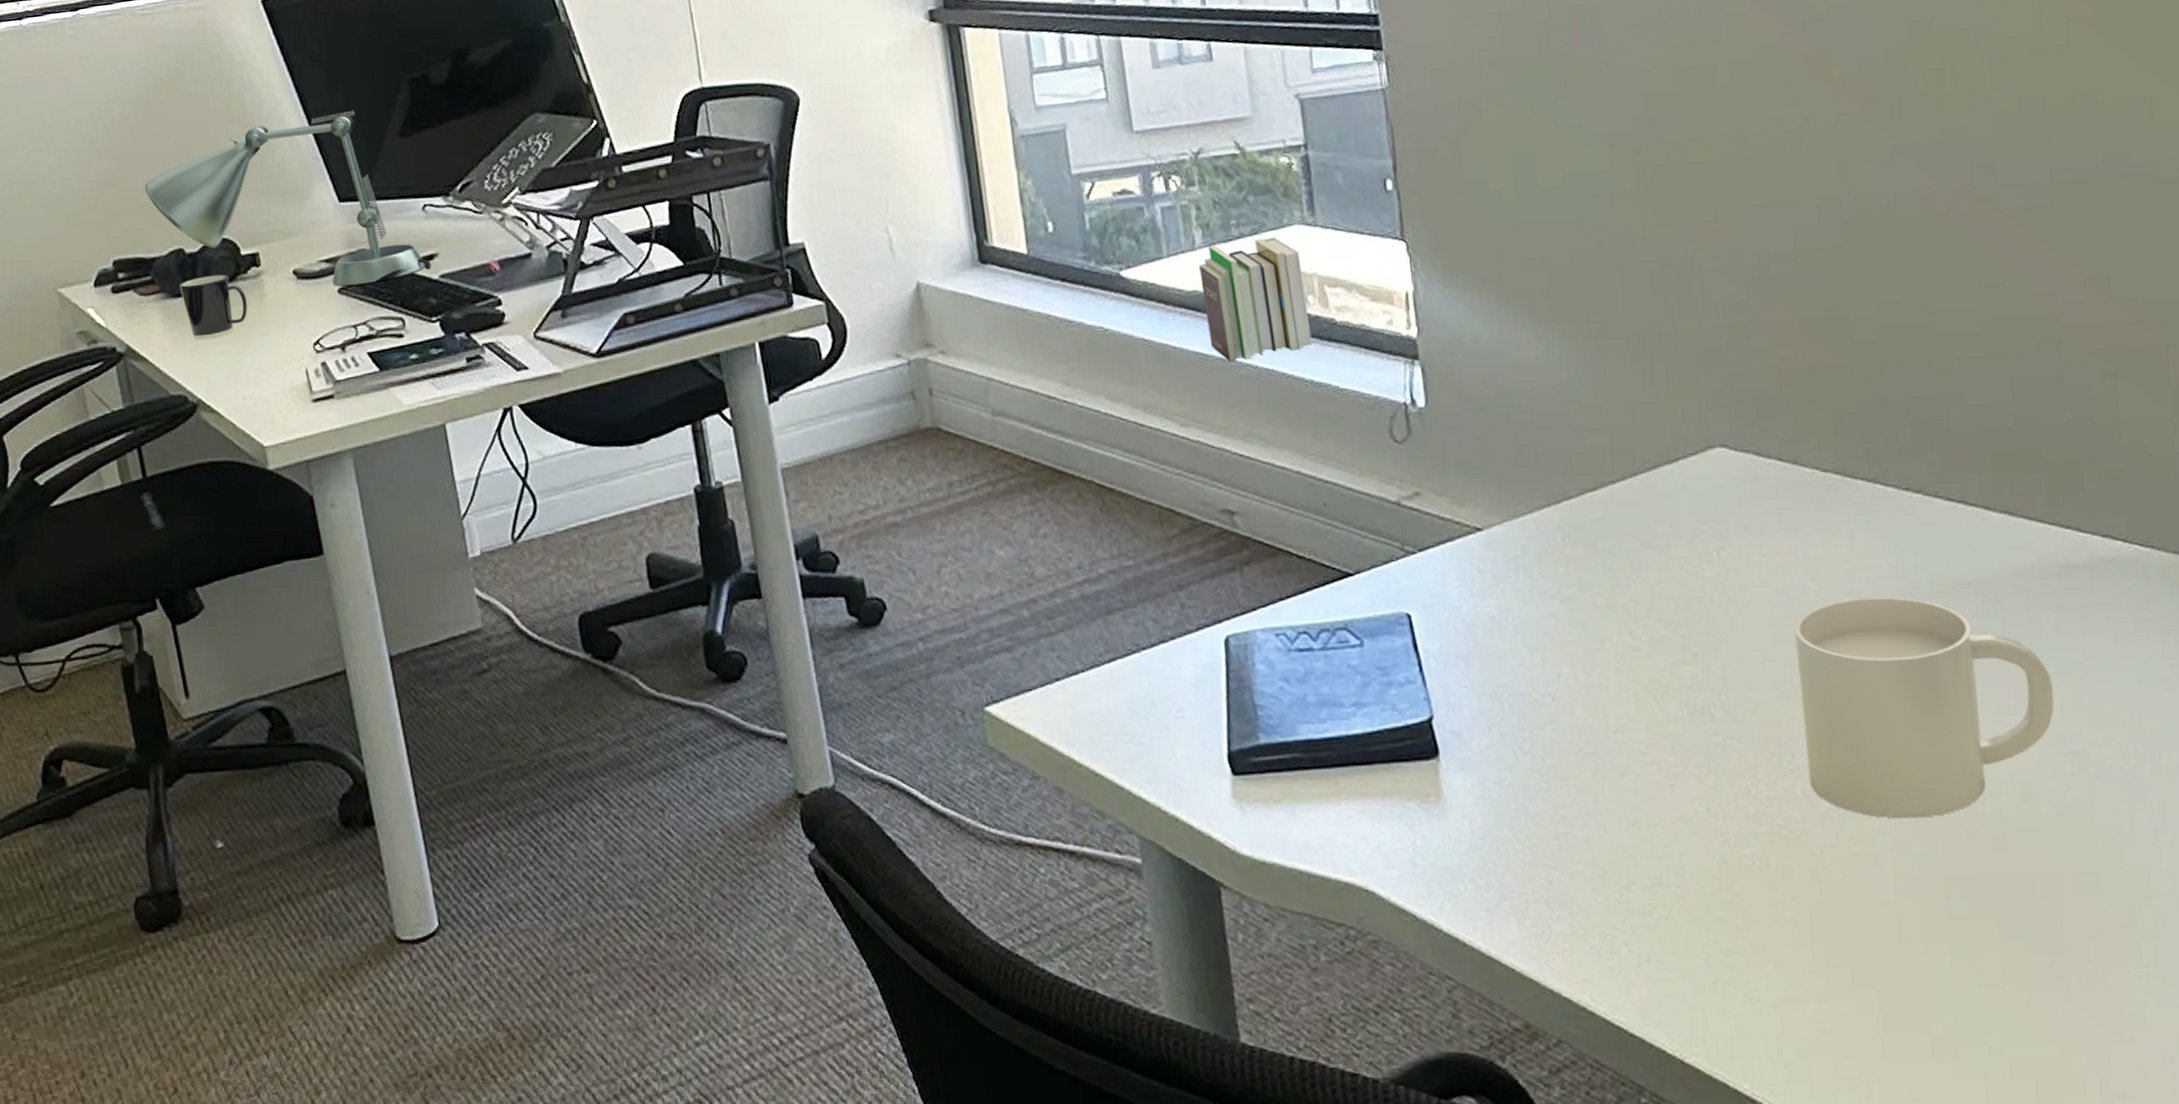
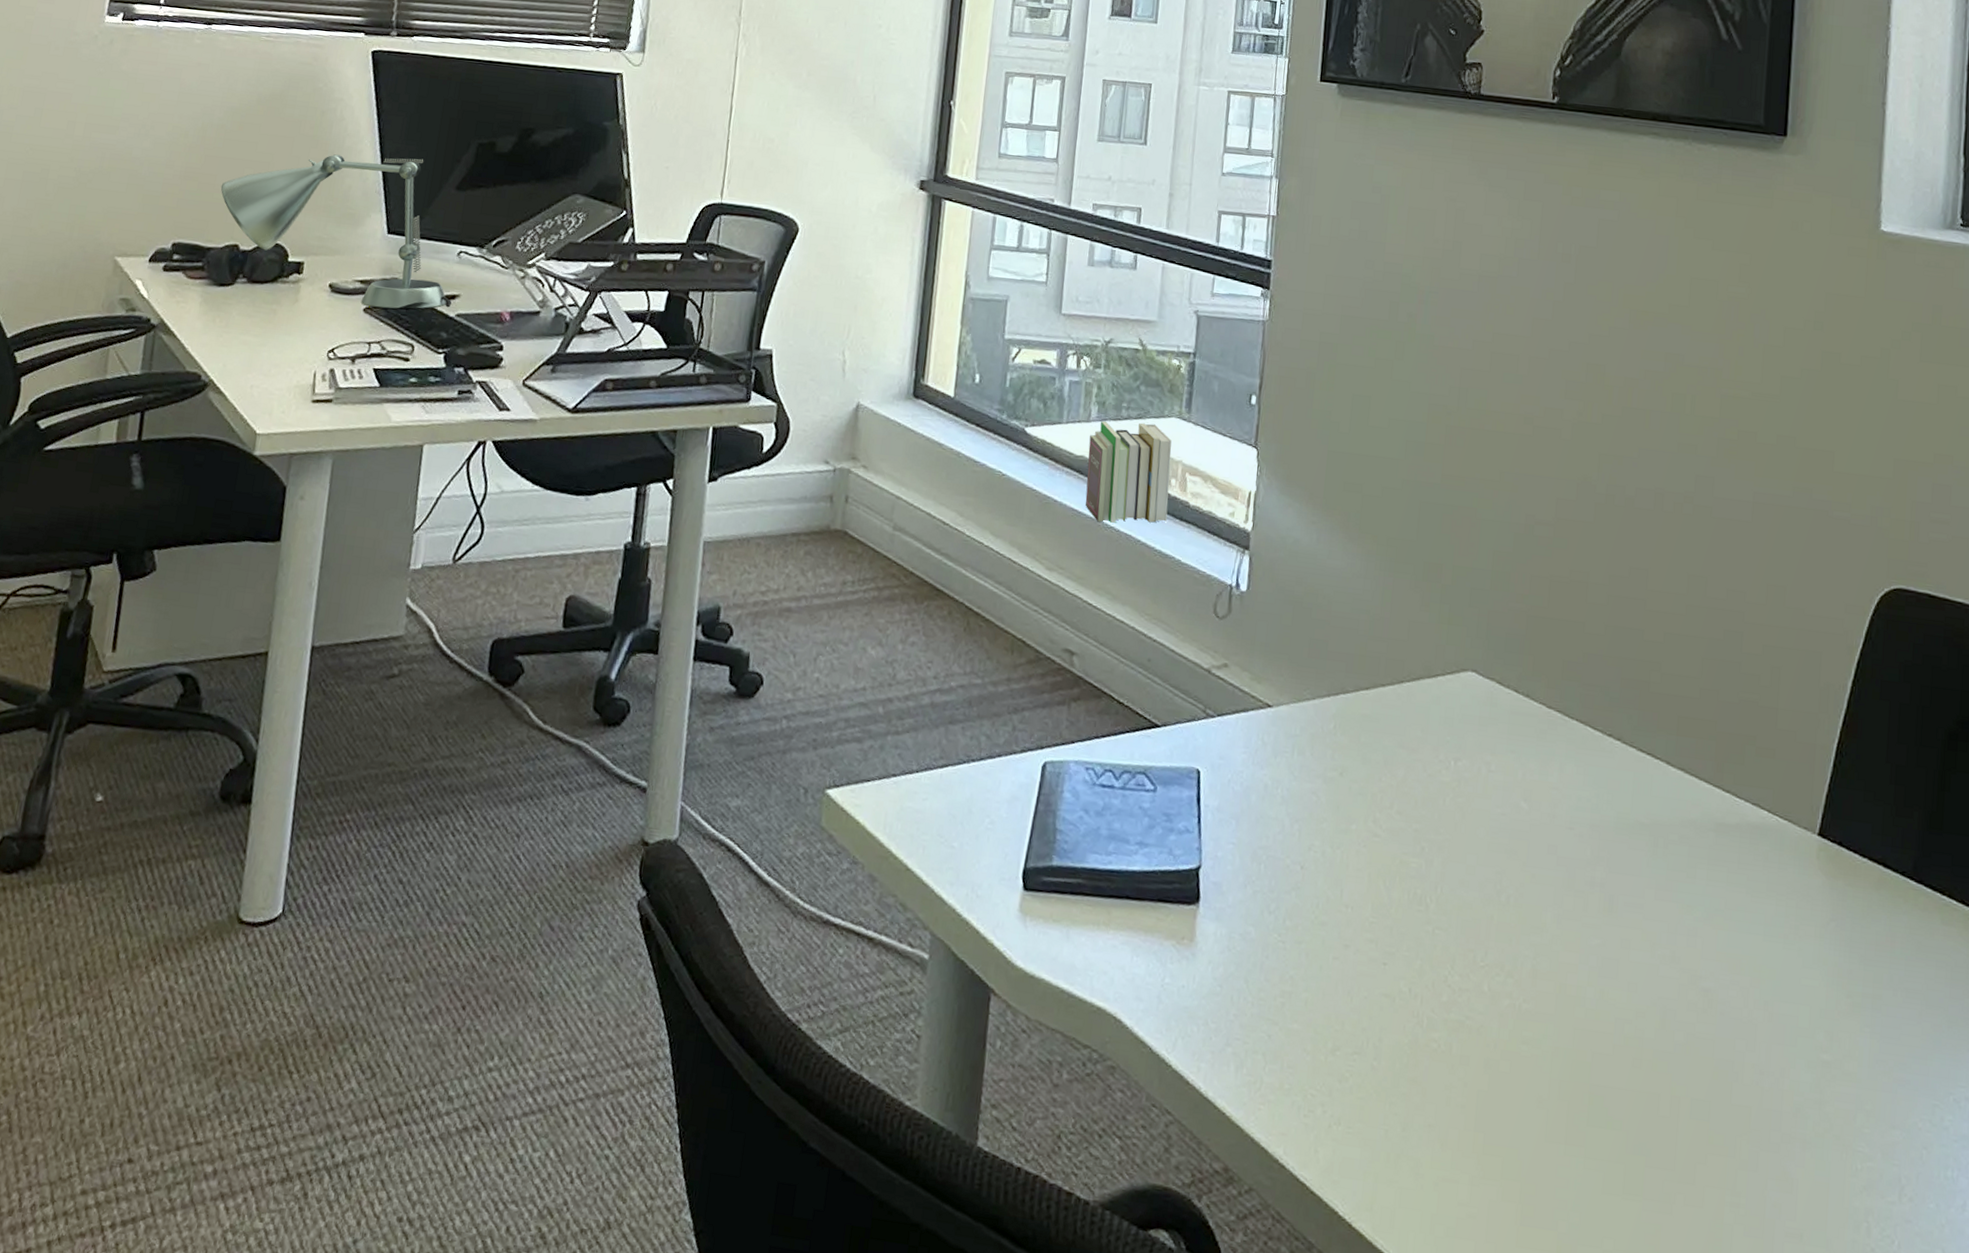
mug: present [179,274,248,340] -> none [223,272,281,329]
mug: present [1794,596,2054,819] -> none [1495,821,1698,1029]

